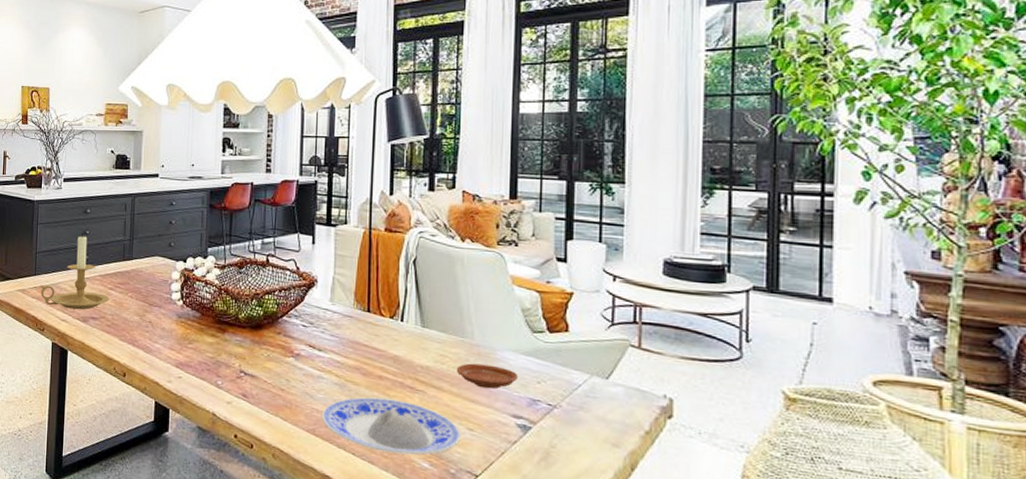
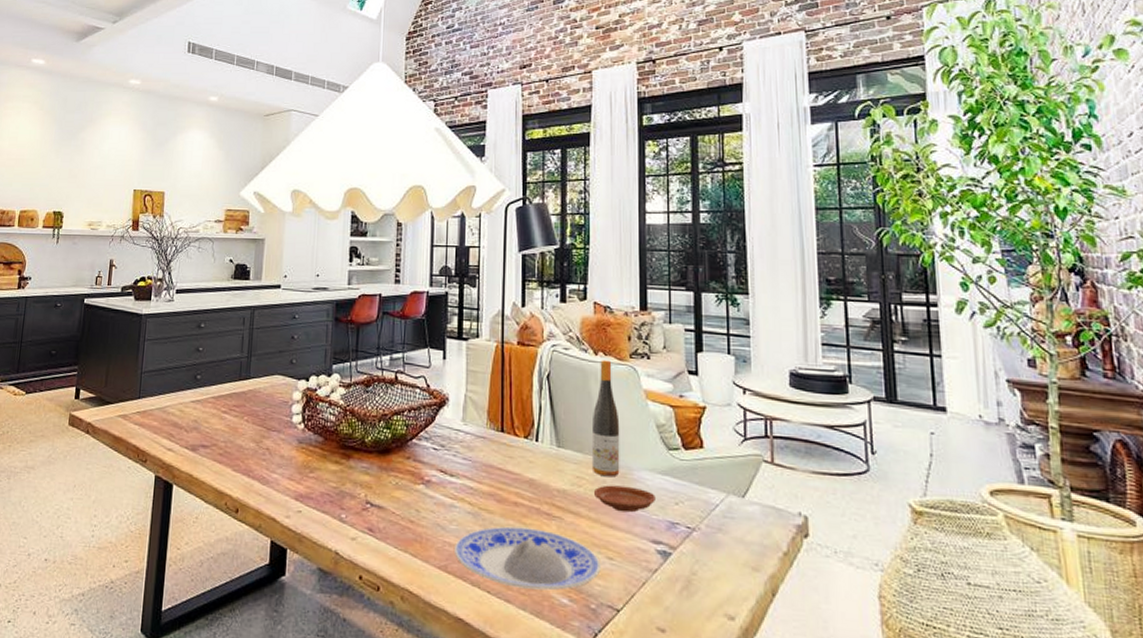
candle holder: present [40,233,110,310] -> none [144,350,223,437]
wine bottle: none [455,246,485,356] -> present [591,360,620,477]

